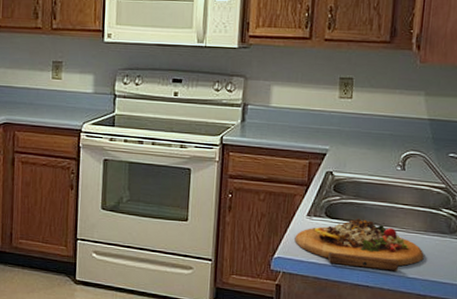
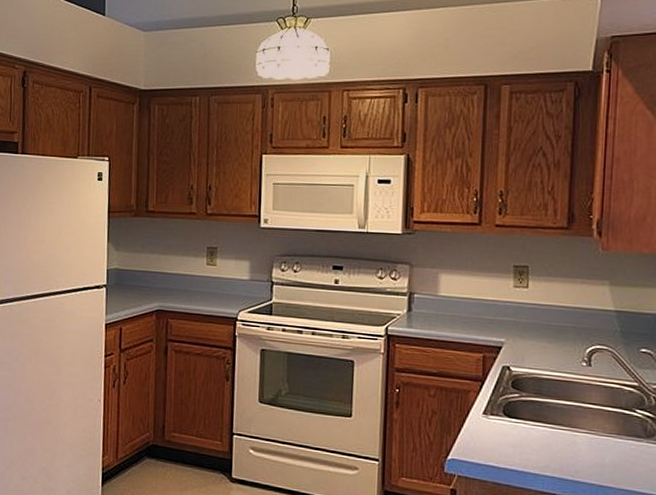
cutting board: present [294,218,424,272] -> none [470,418,618,479]

